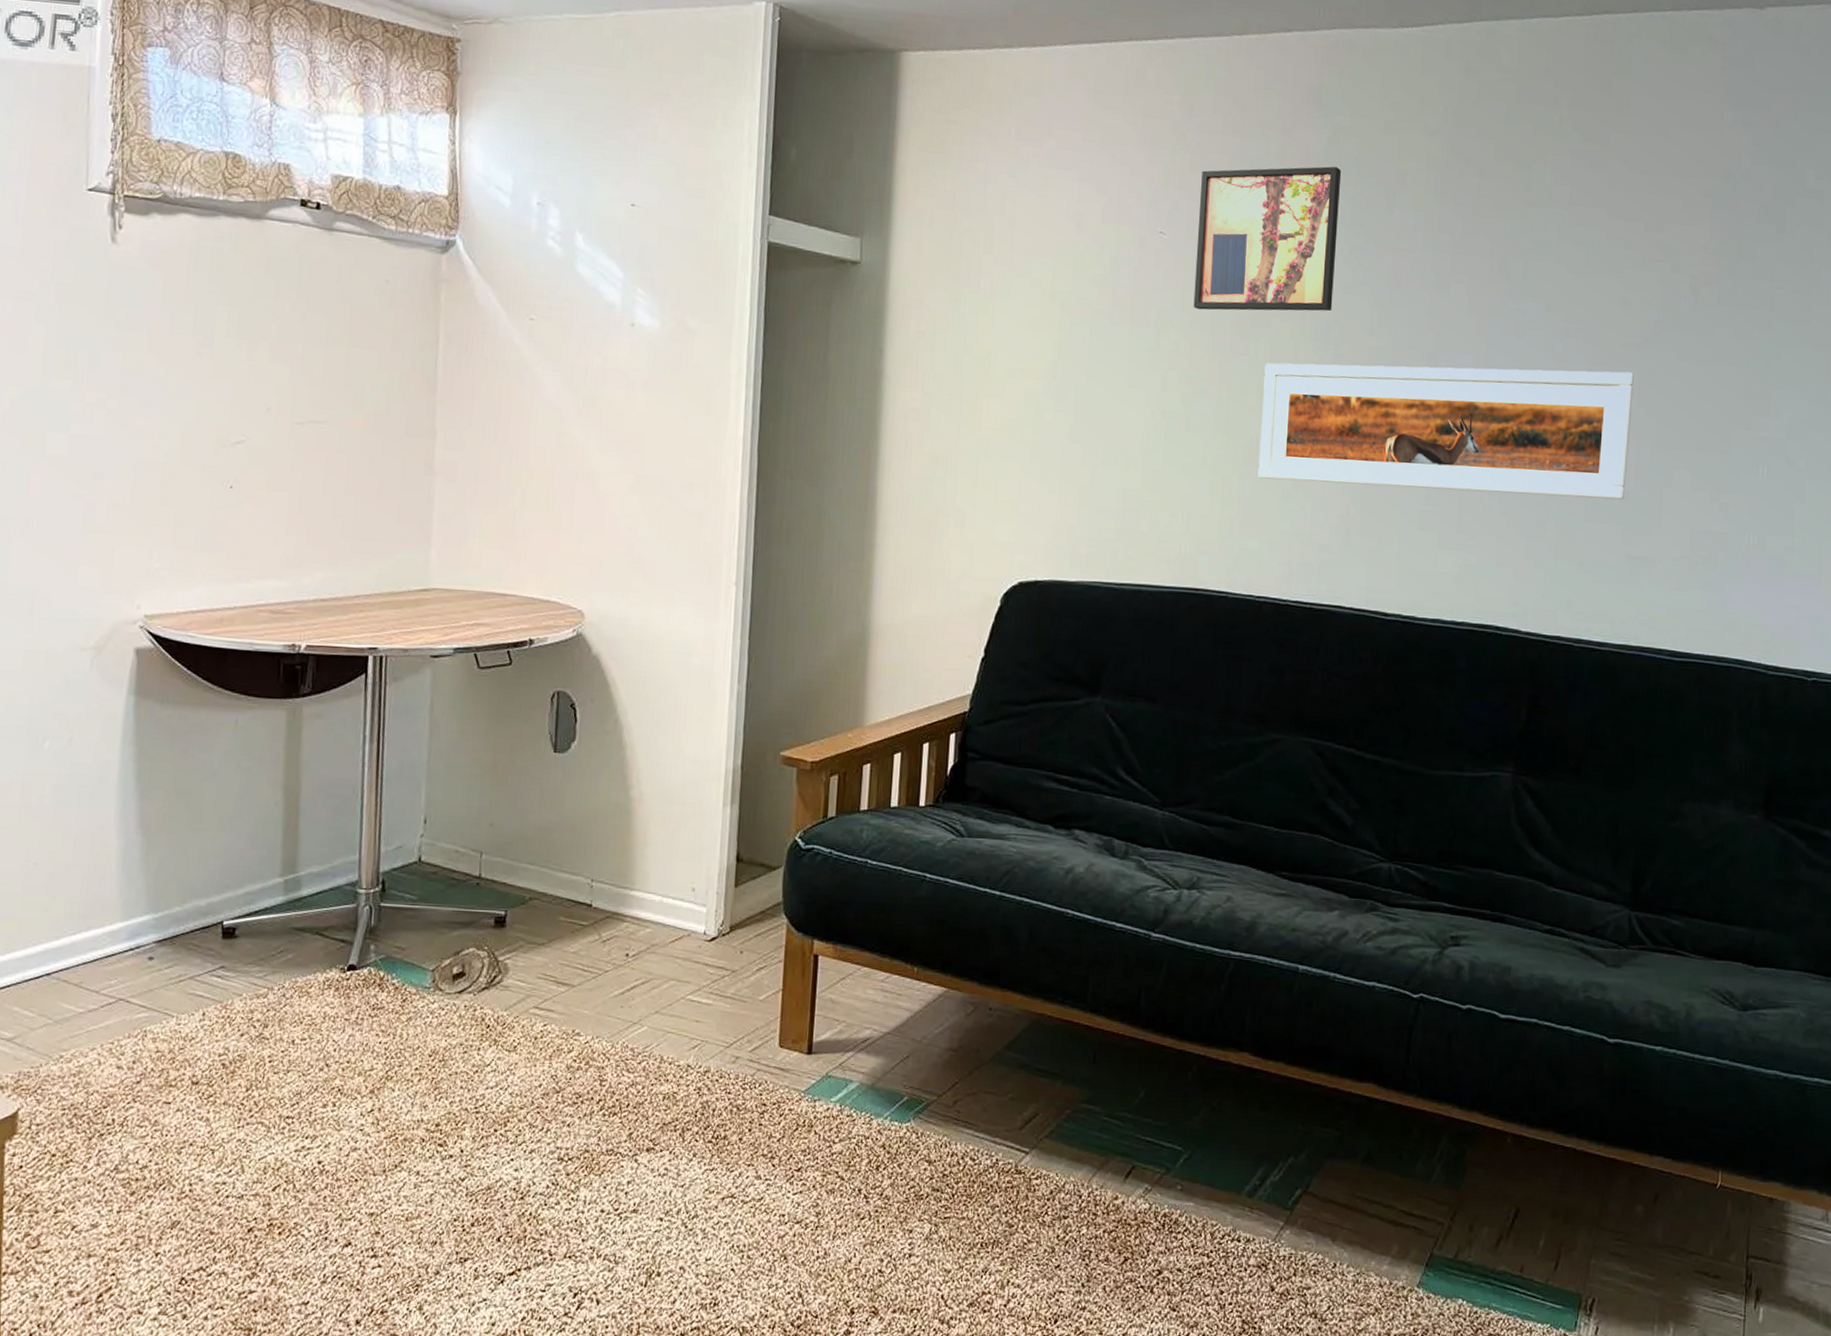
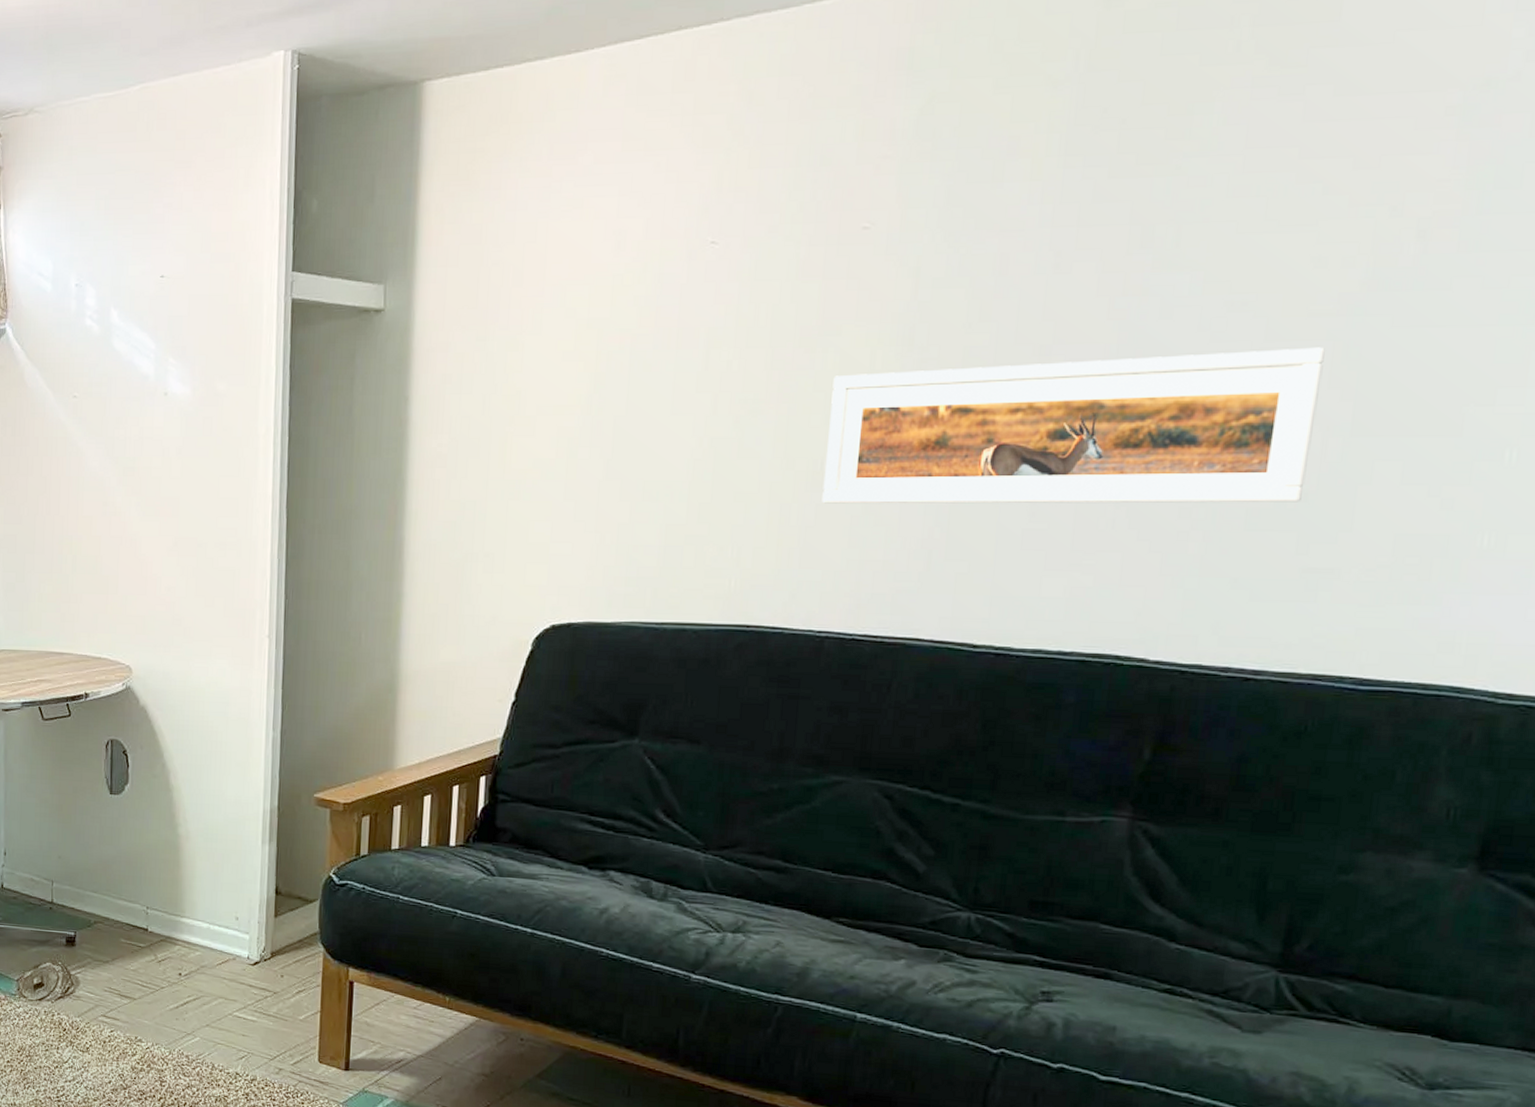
wall art: present [1193,166,1342,312] -> none [749,140,936,324]

